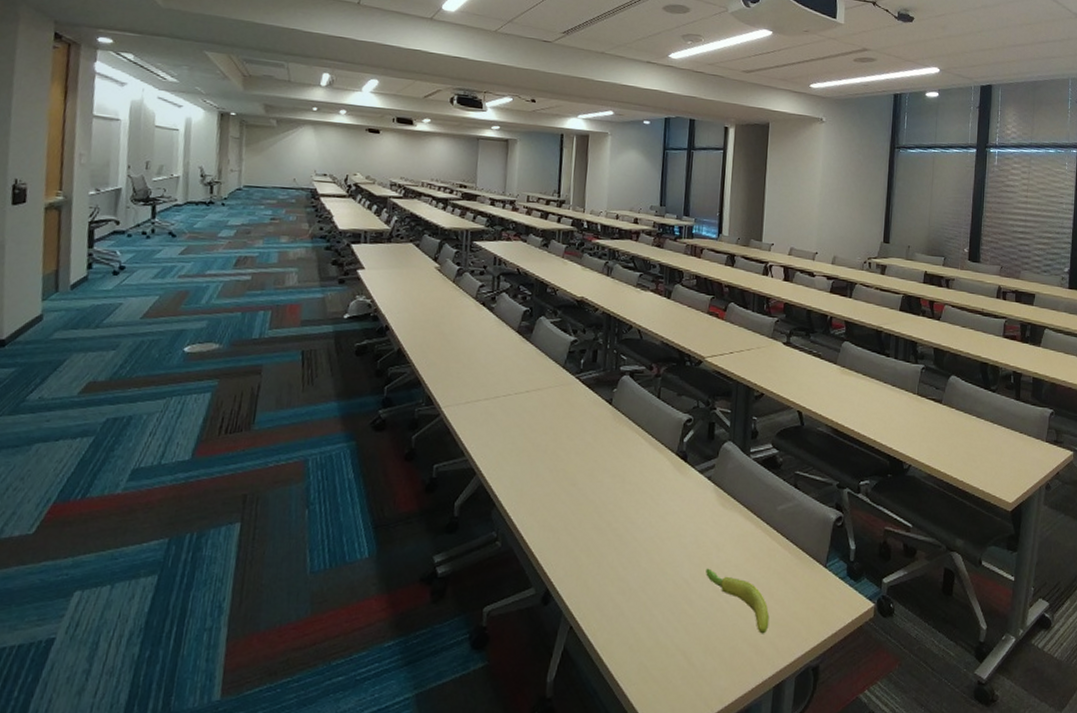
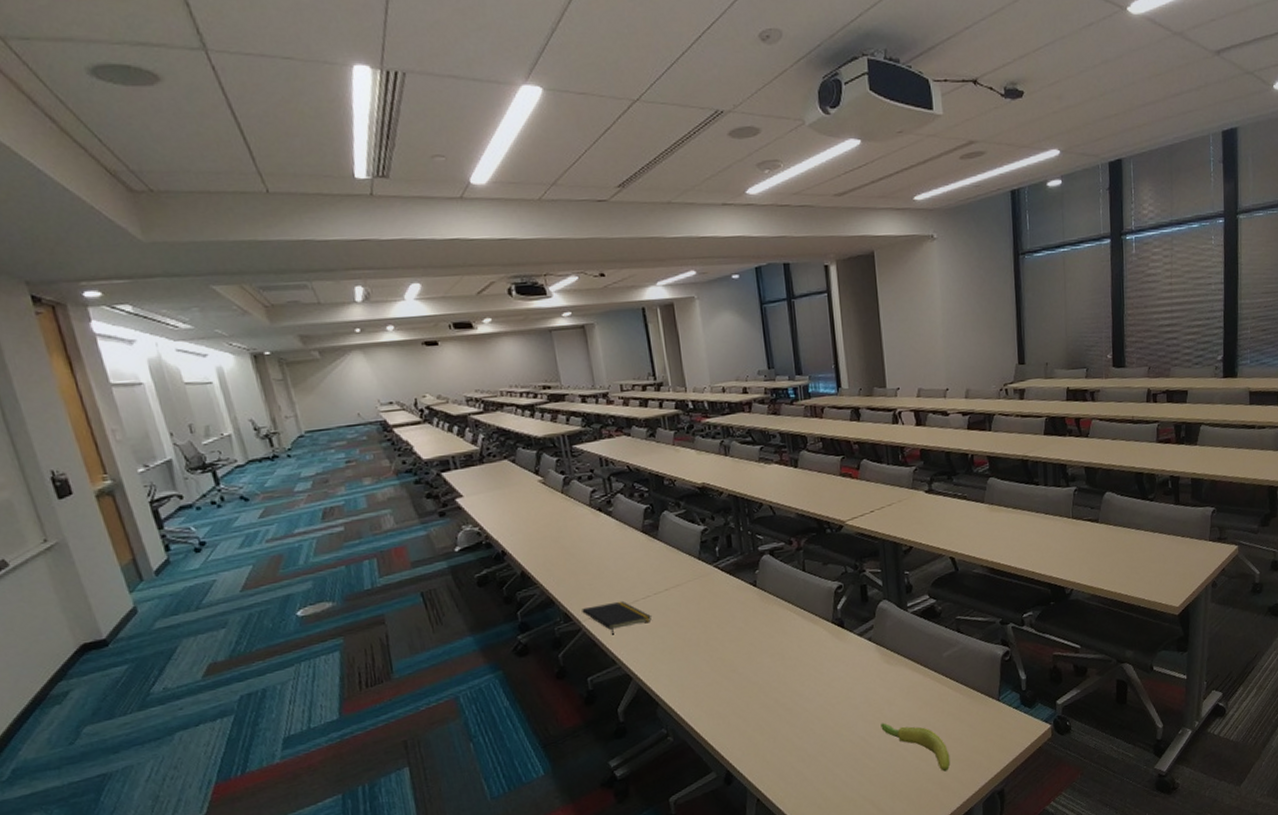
notepad: none [444,394,508,426] -> present [582,600,652,635]

